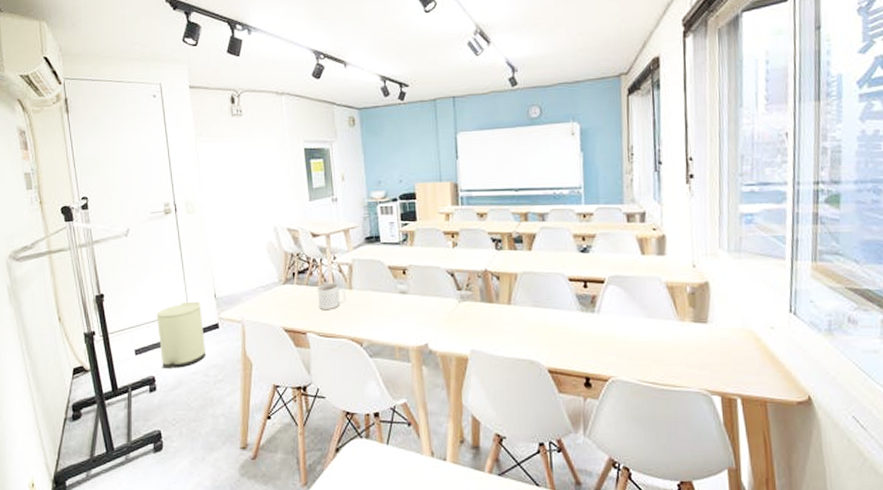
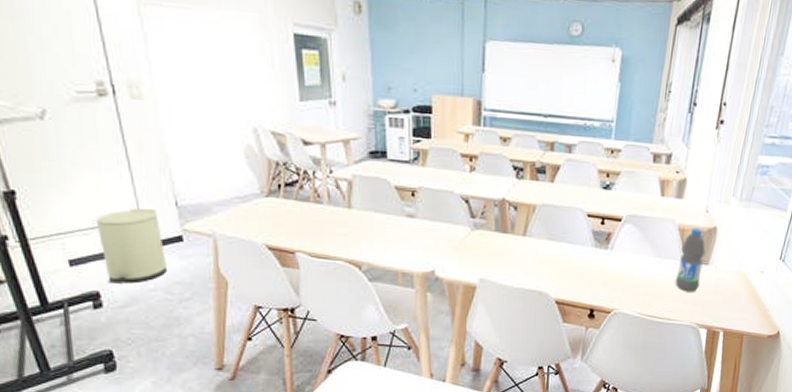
mug: present [317,283,346,311] -> none [309,200,344,230]
water bottle: none [673,284,702,353] -> present [675,227,706,291]

